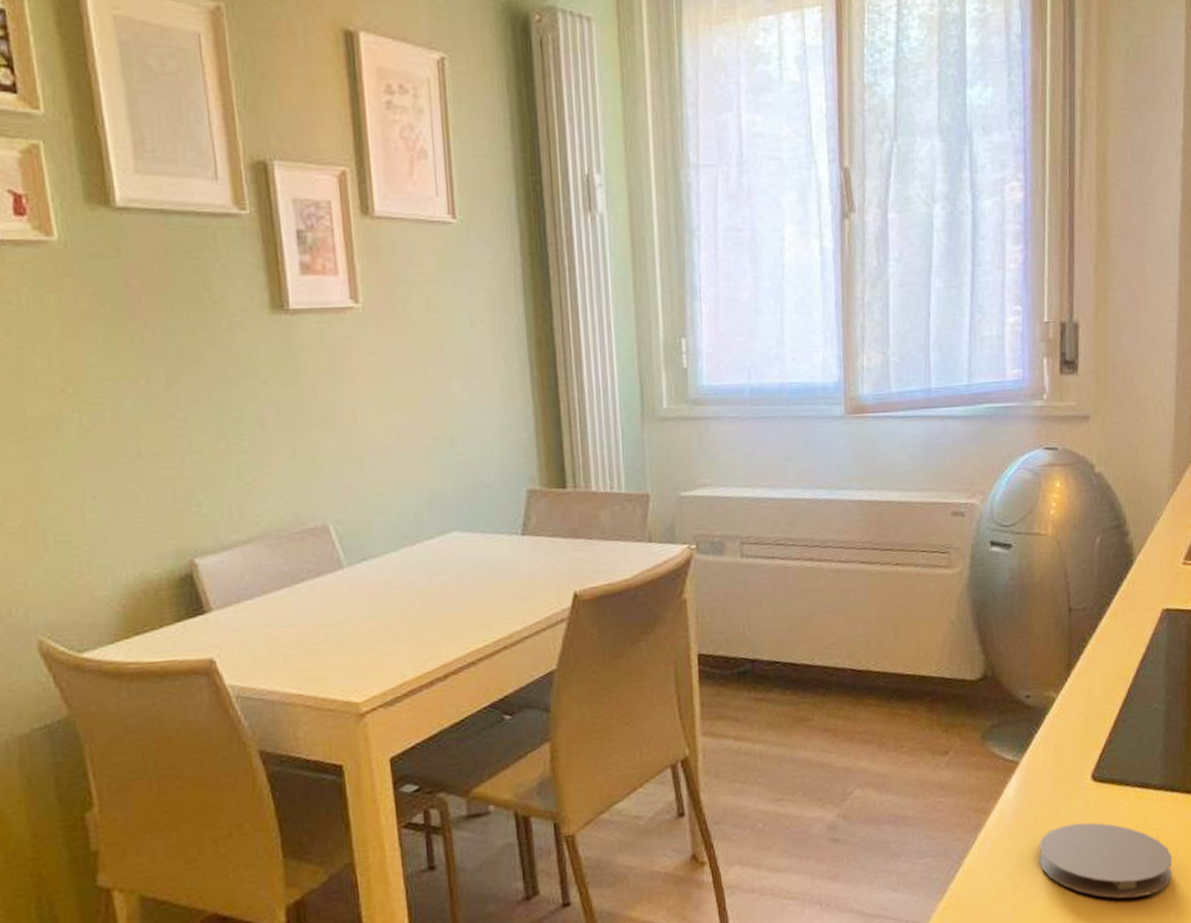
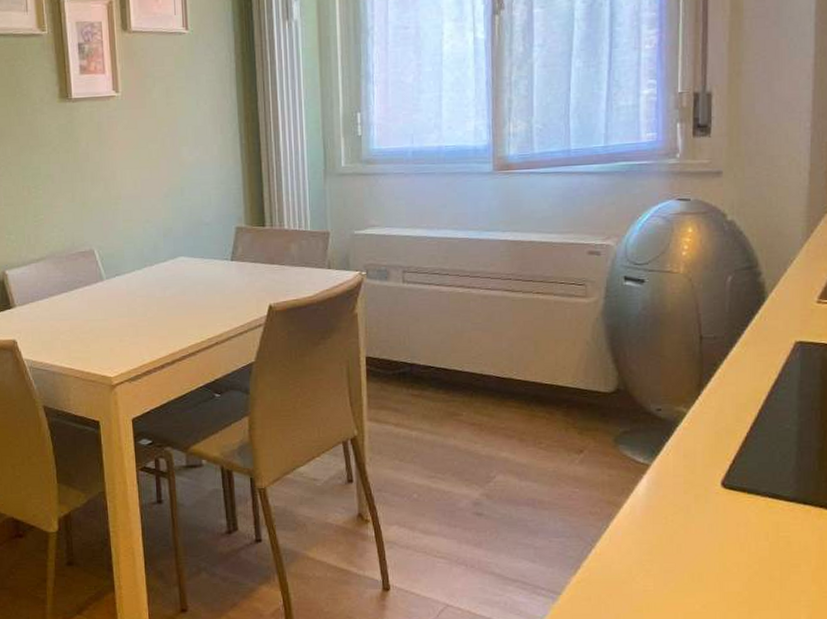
coaster: present [1039,822,1173,899] -> none [668,523,805,595]

